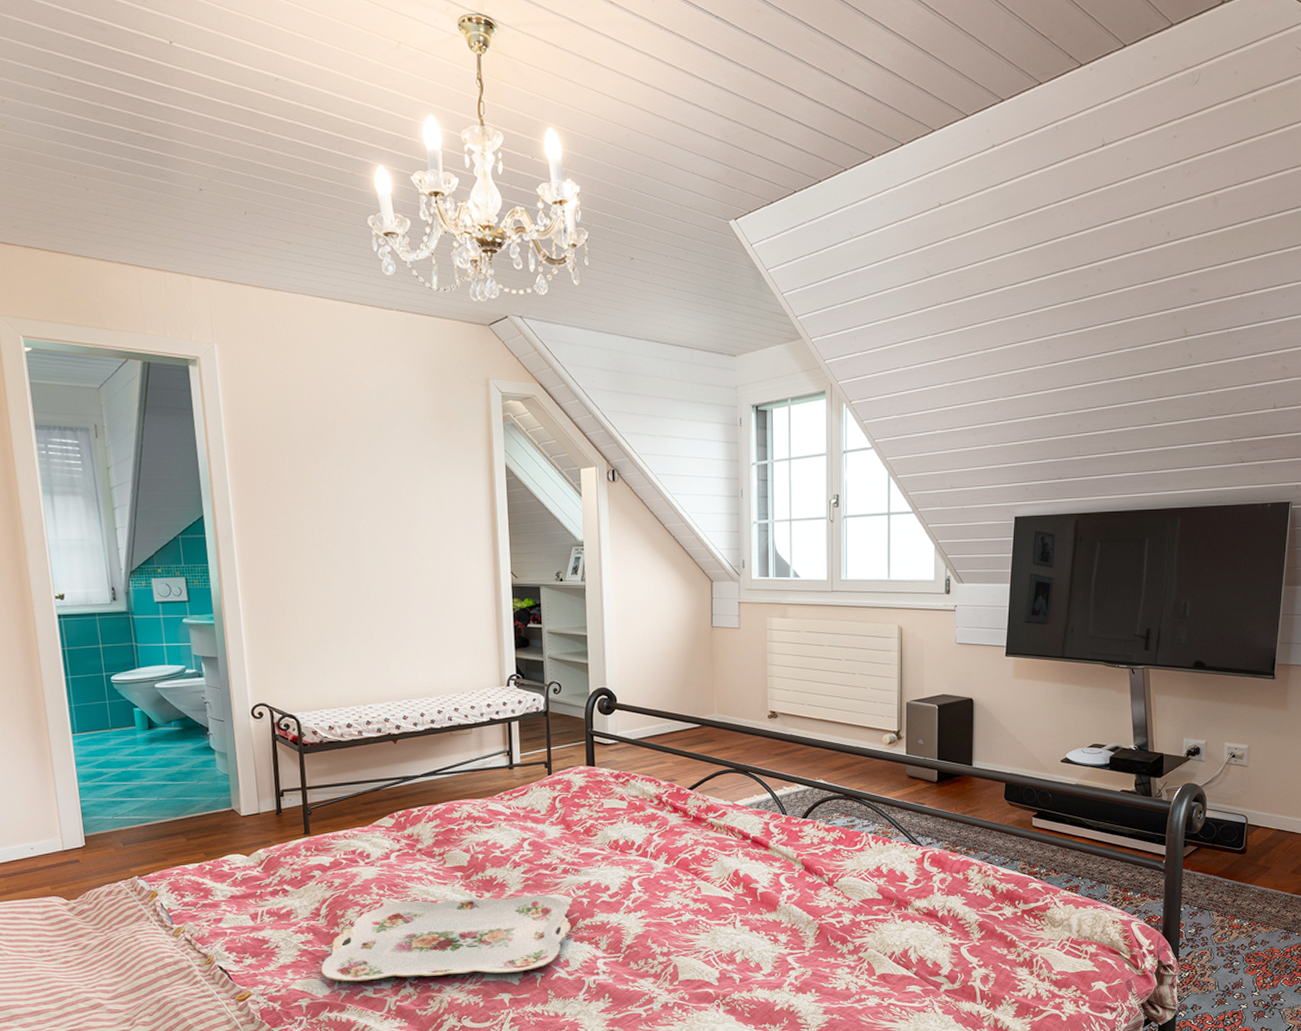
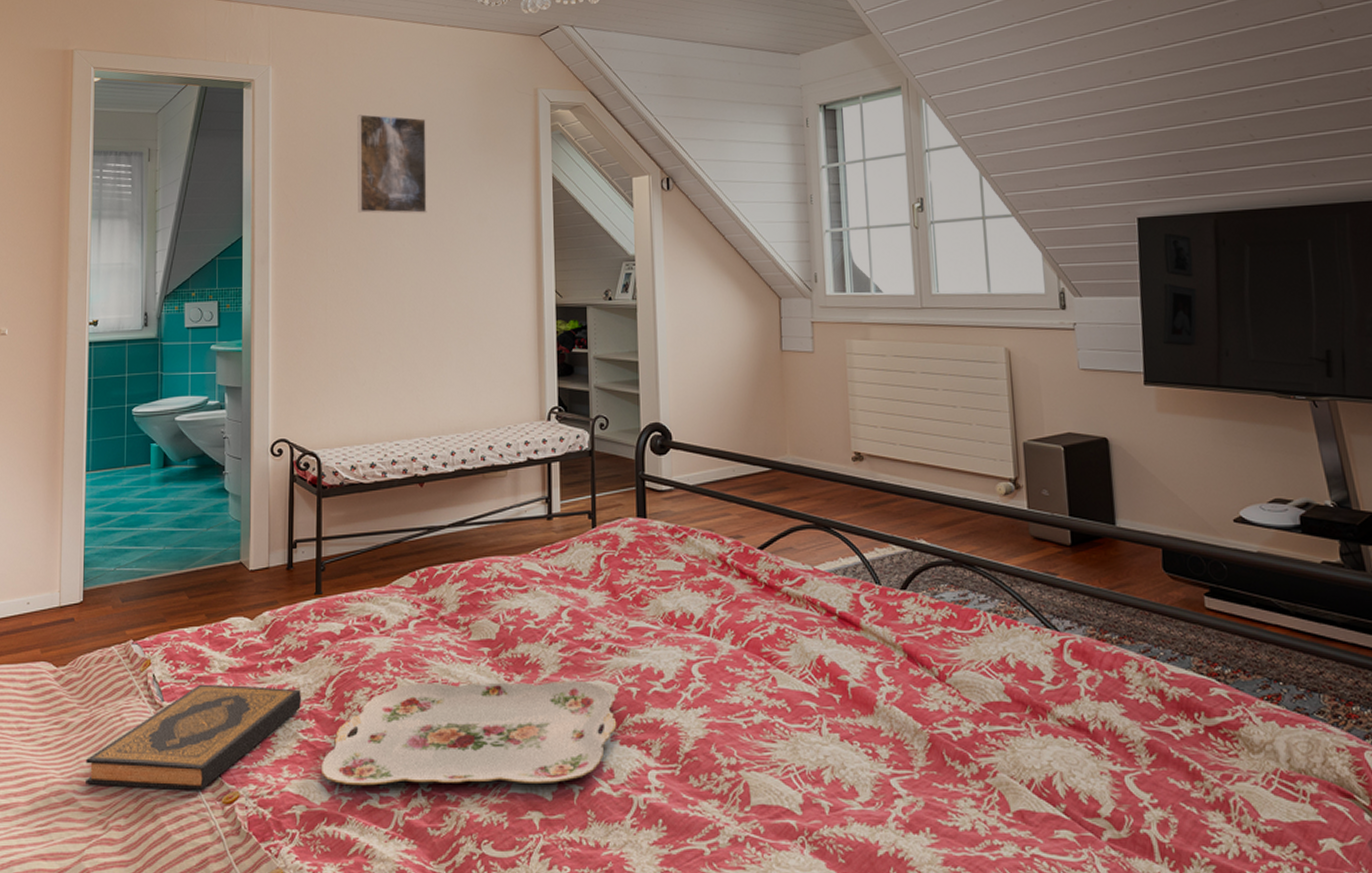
hardback book: none [107,909,300,993] -> present [86,684,302,790]
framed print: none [310,398,386,498] -> present [357,114,427,214]

